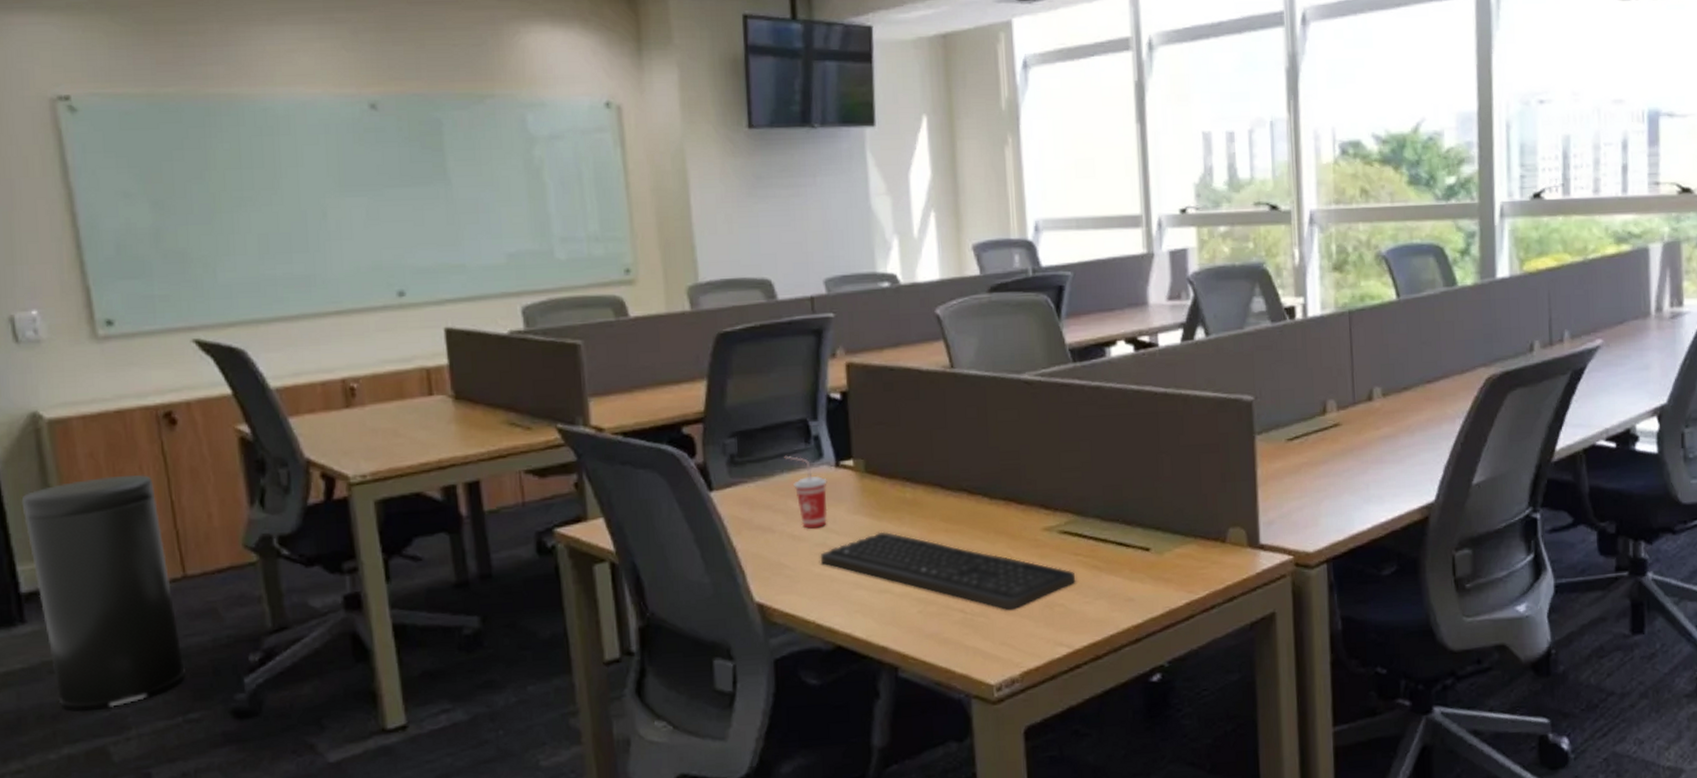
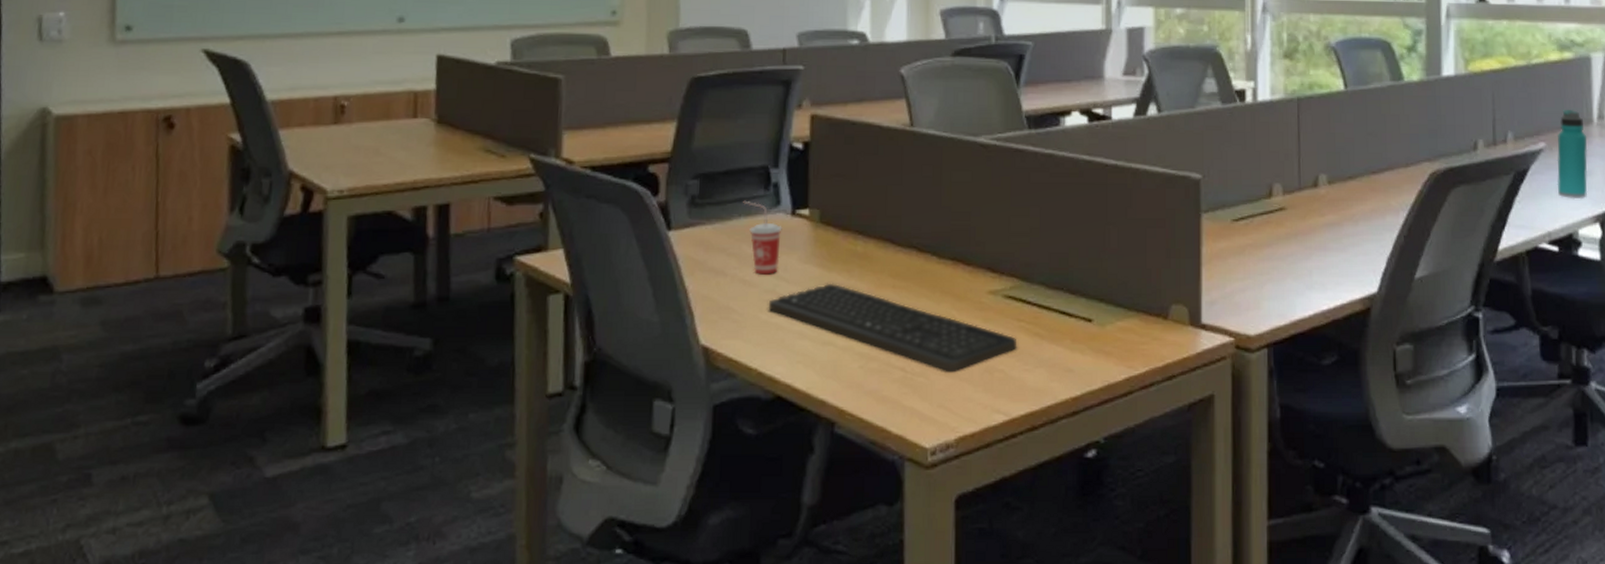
pedal bin: present [21,474,185,712] -> none [16,173,144,406]
water bottle: none [1614,304,1646,395] -> present [1557,110,1588,200]

